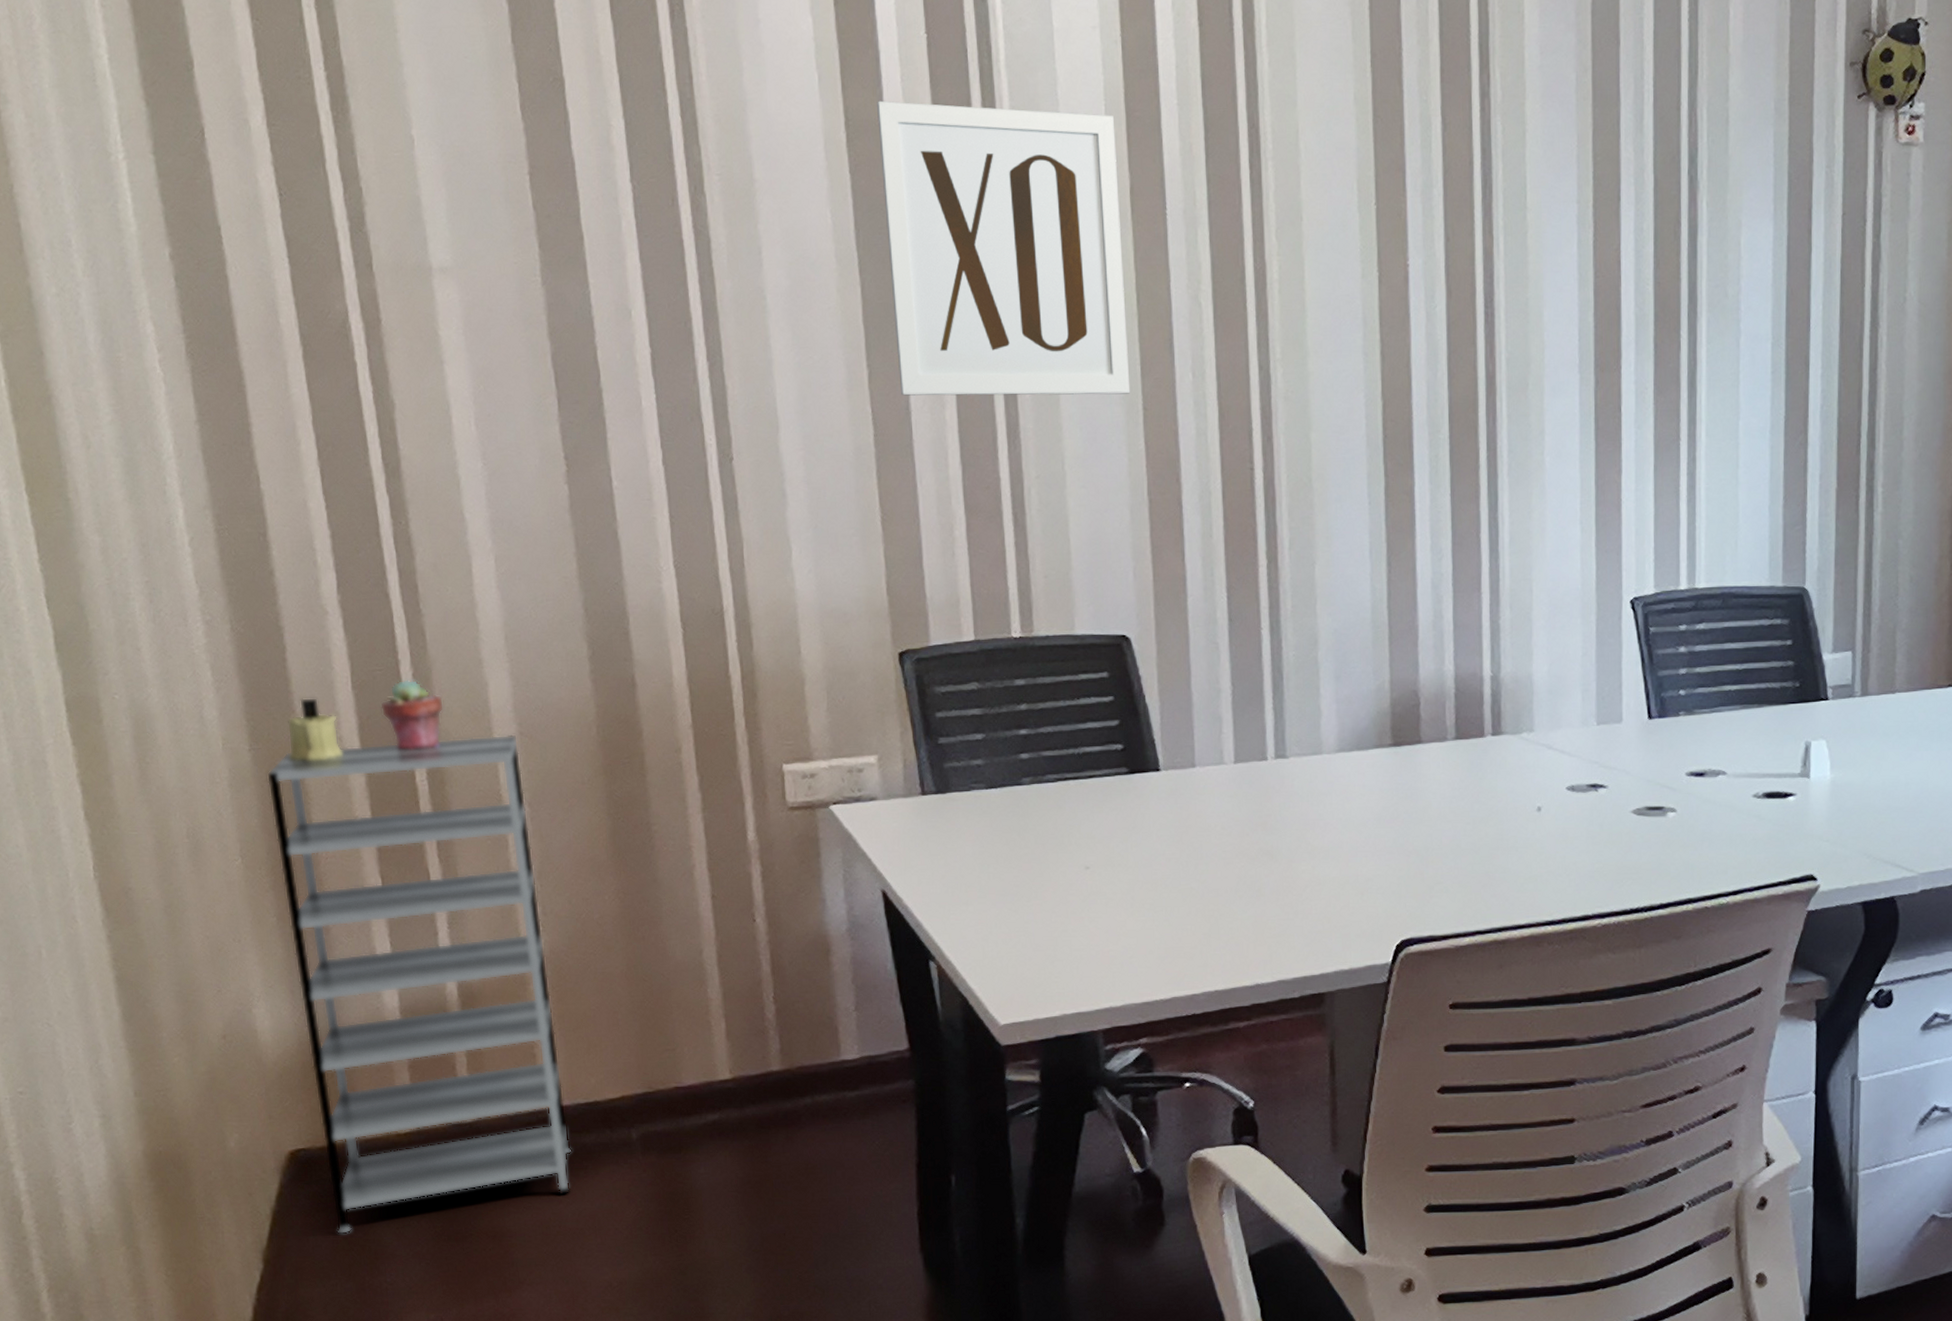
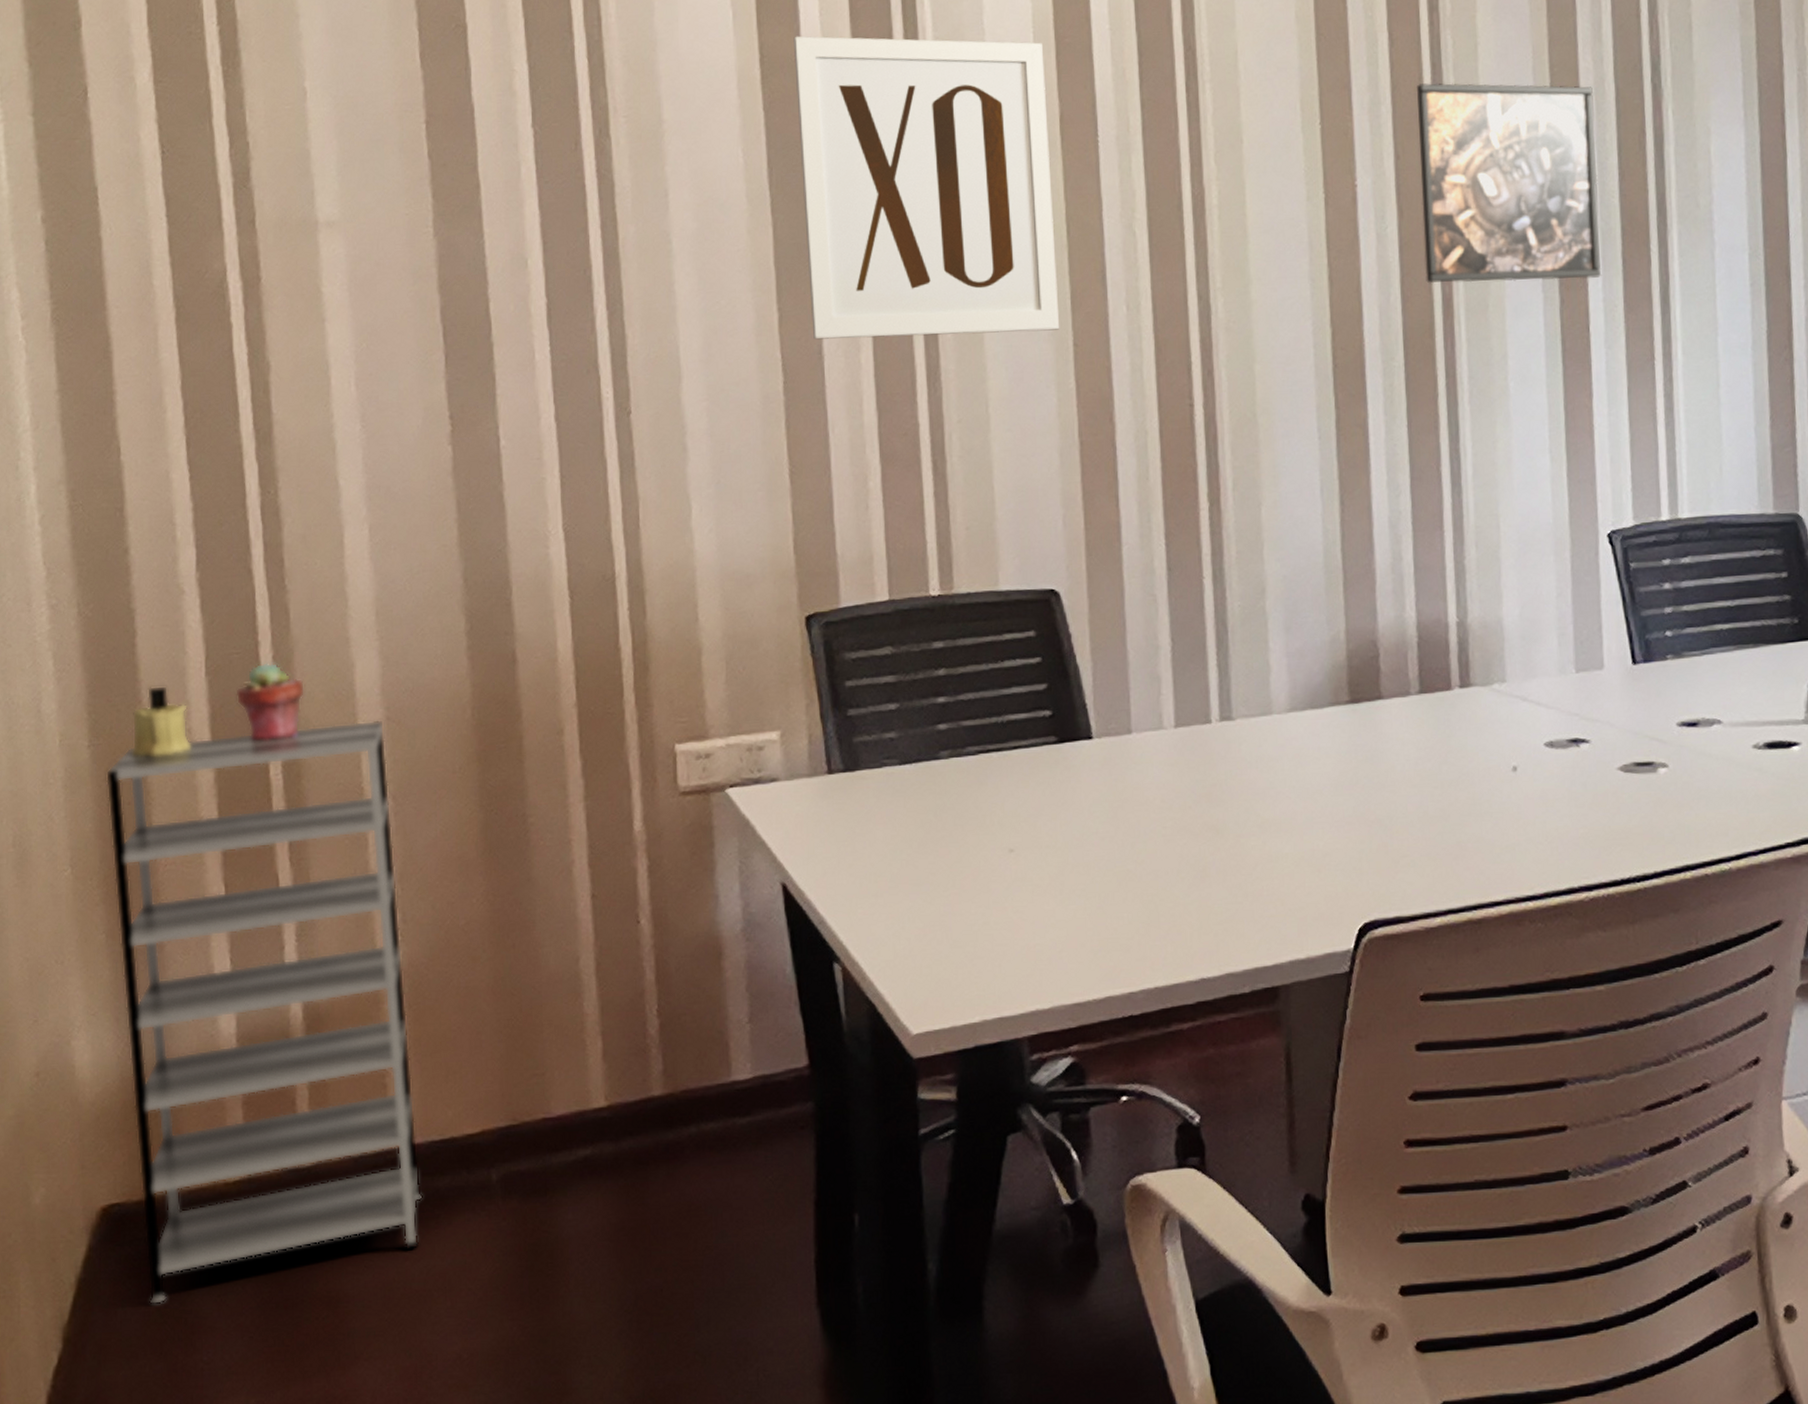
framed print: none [1467,168,1635,362] -> present [1417,83,1602,284]

